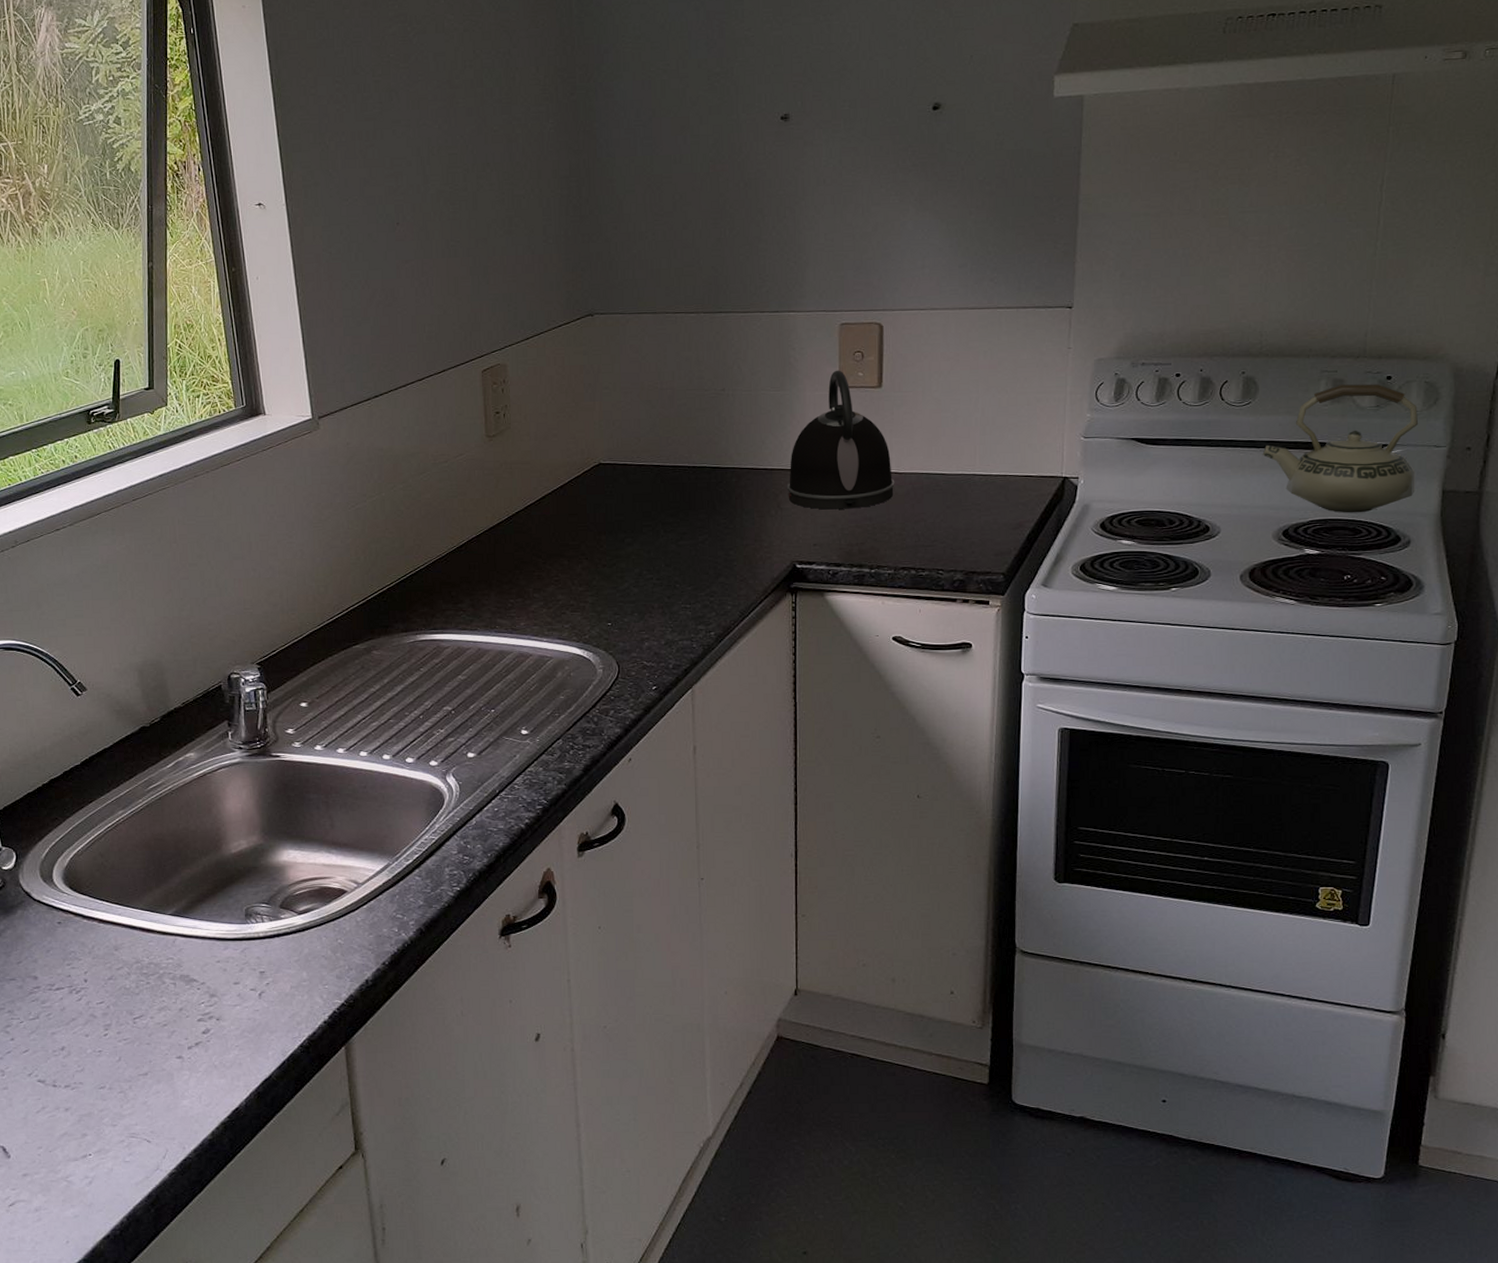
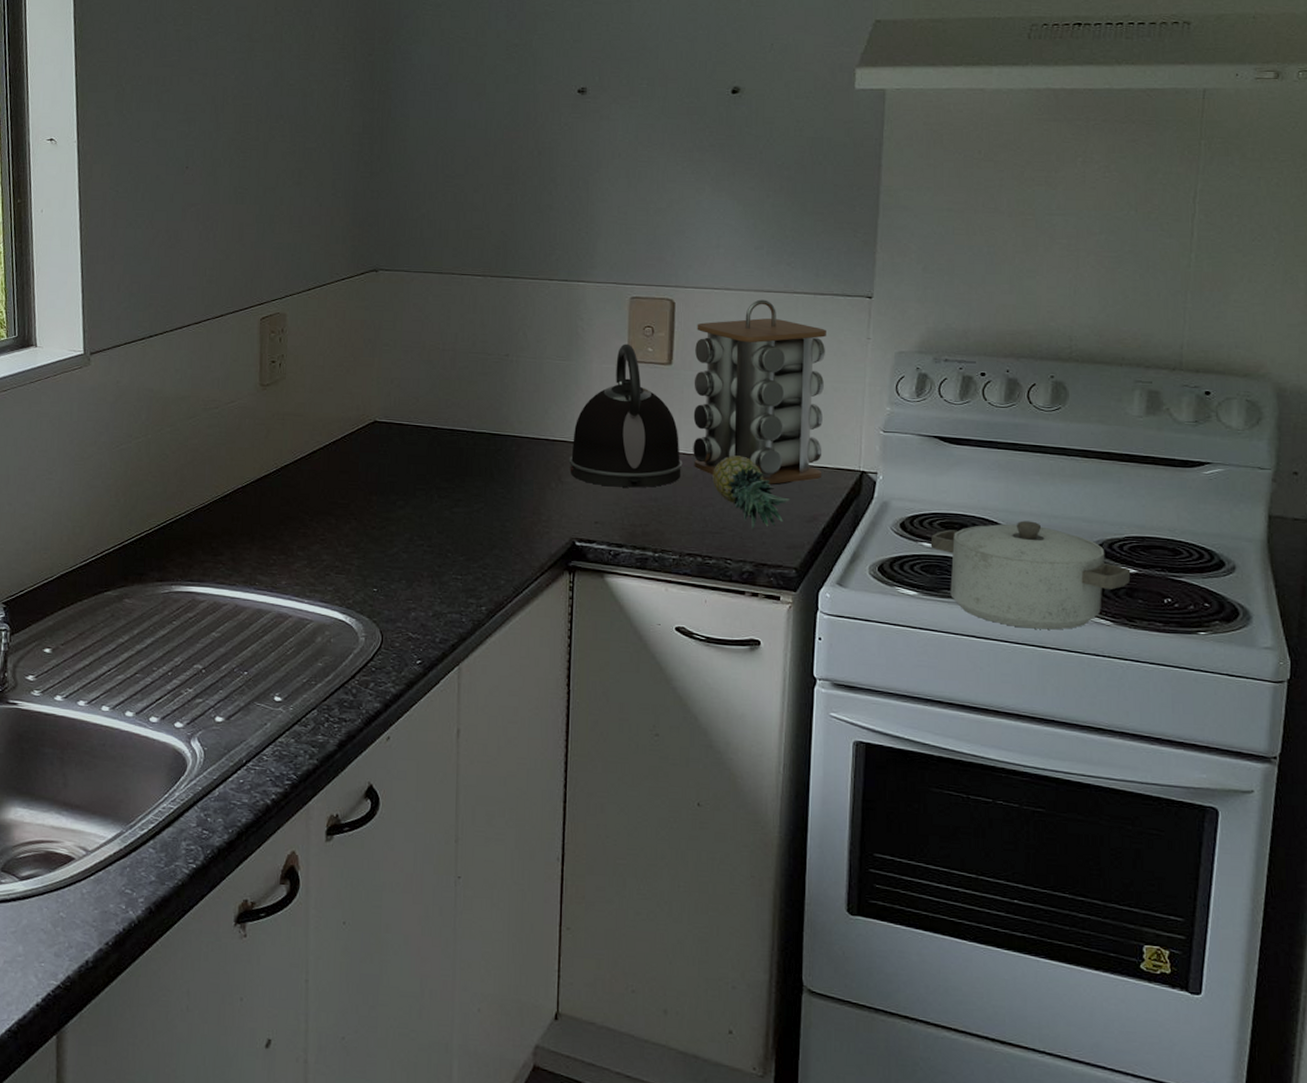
spice rack: none [903,317,1029,497] -> present [693,299,826,486]
fruit: none [923,471,998,540] -> present [713,455,791,529]
cooking pot: none [1128,512,1314,613] -> present [930,520,1131,630]
teakettle: present [1262,383,1419,513] -> none [1073,395,1241,533]

